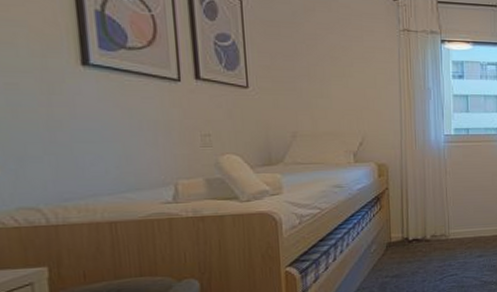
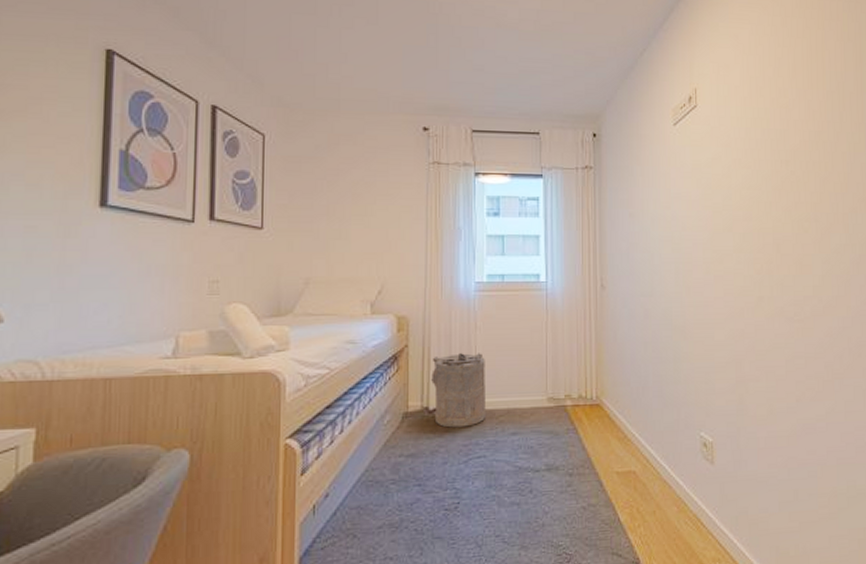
laundry hamper: none [410,193,456,254] -> present [431,353,485,428]

